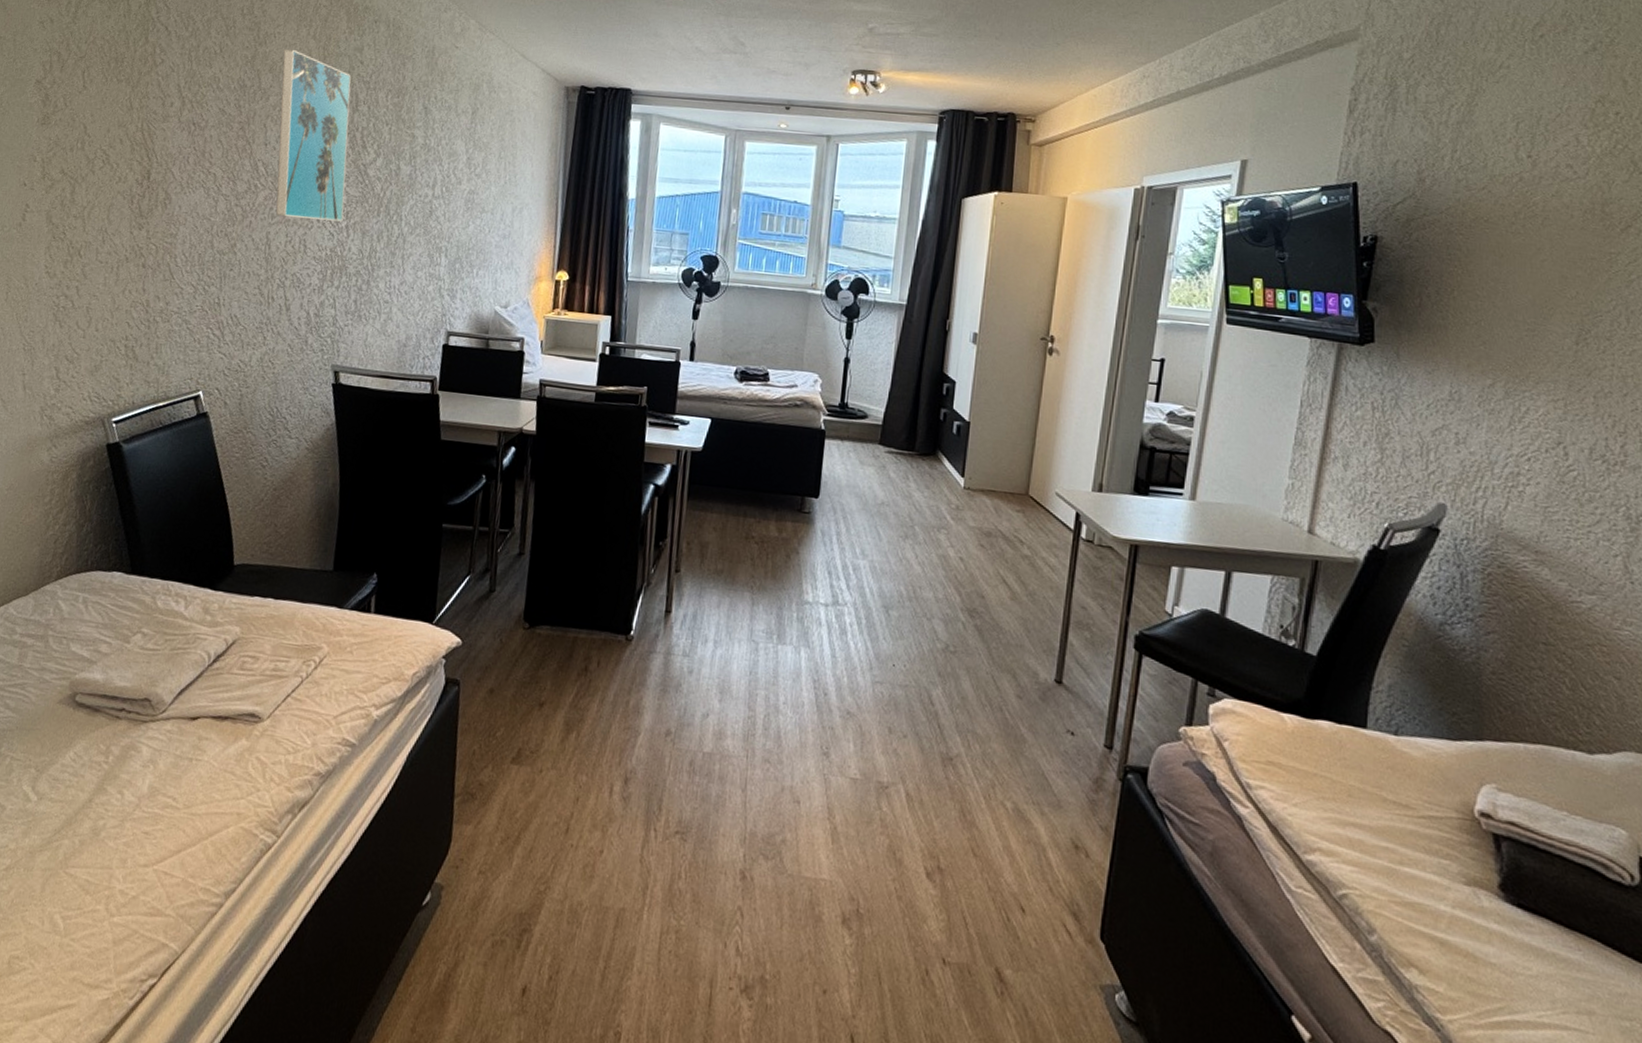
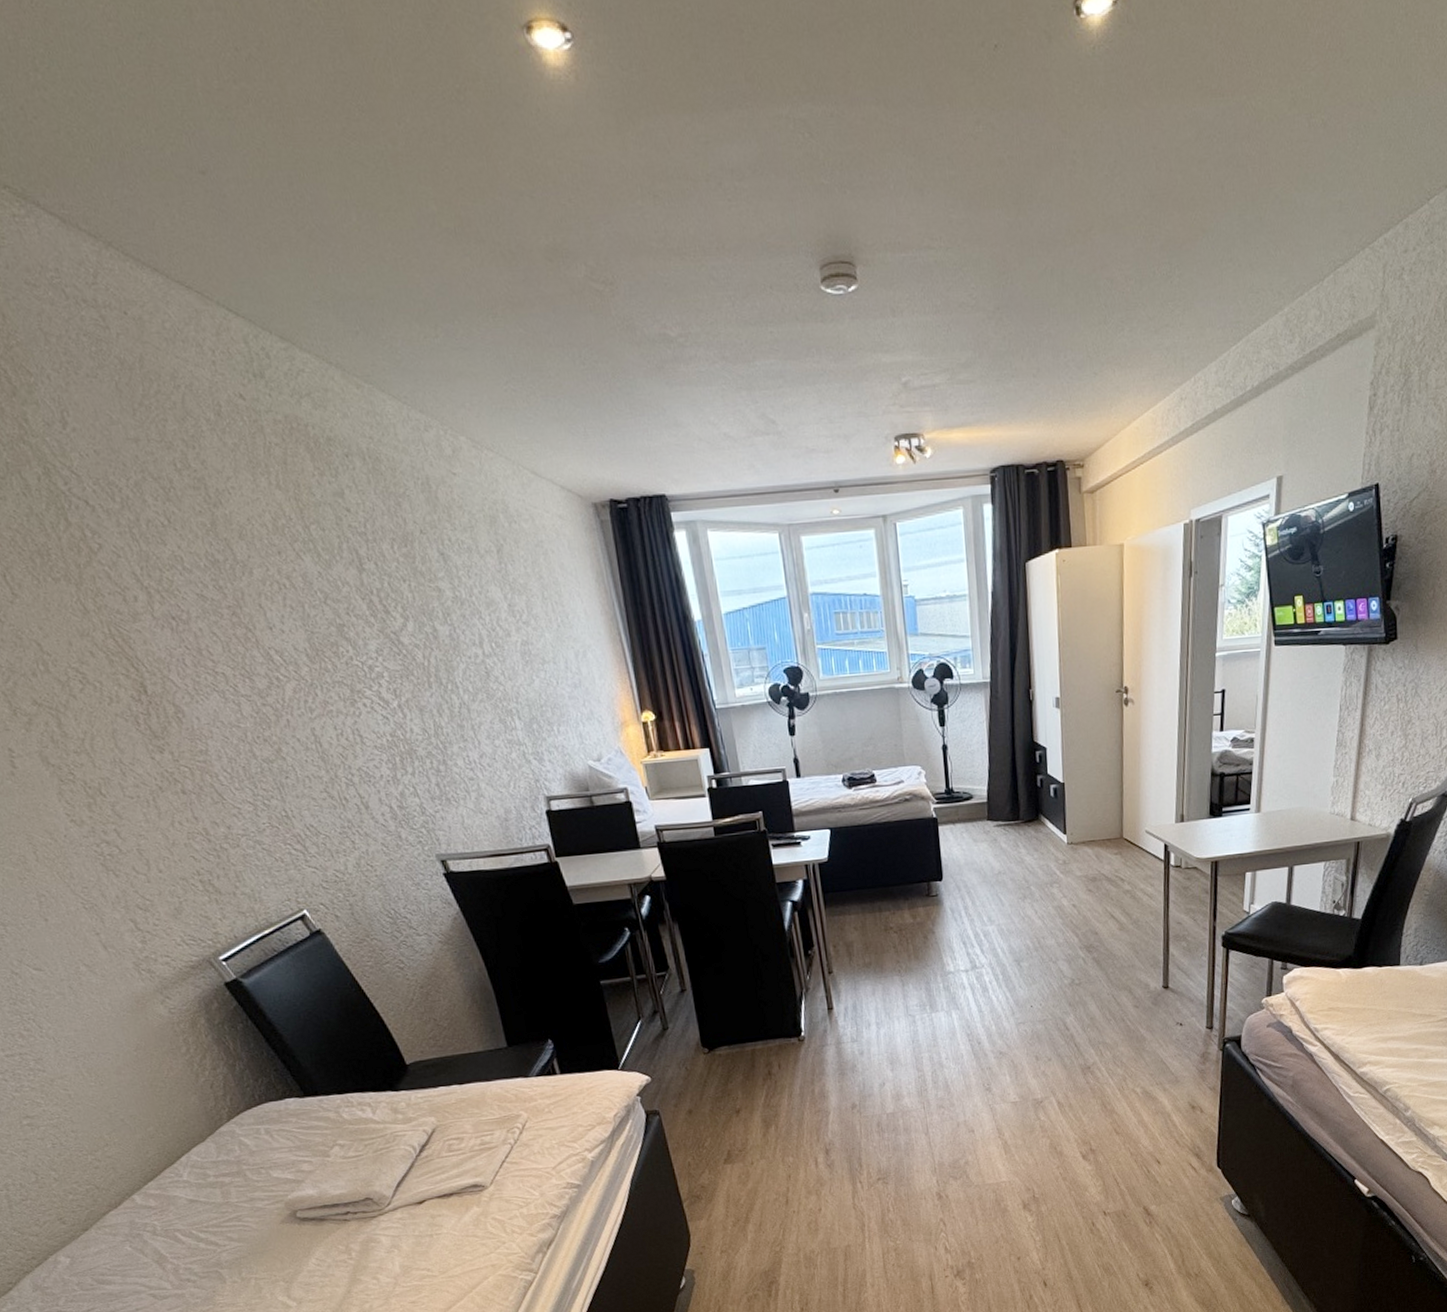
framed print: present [275,48,352,222] -> none [247,506,393,709]

